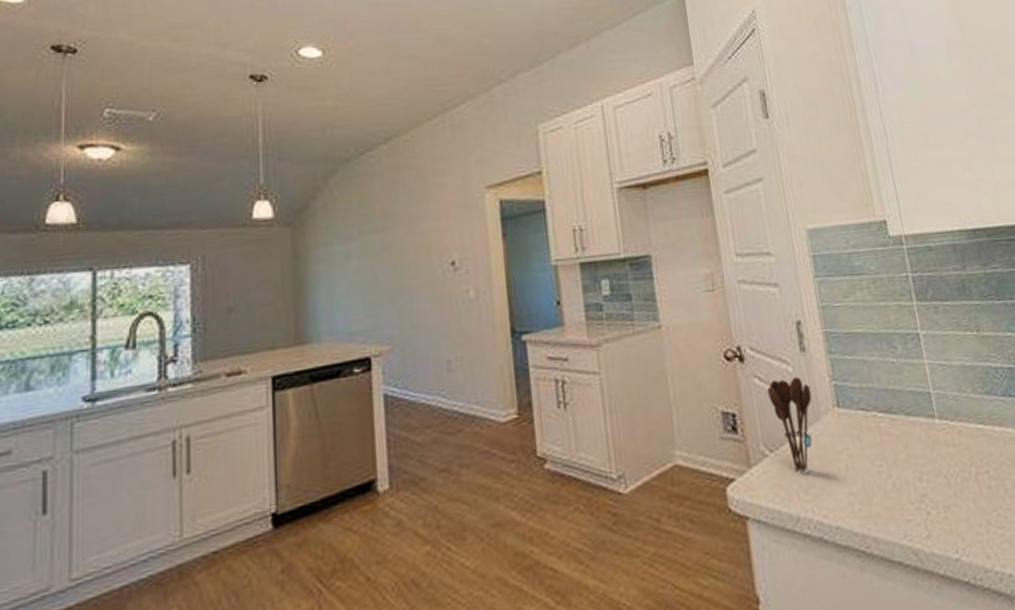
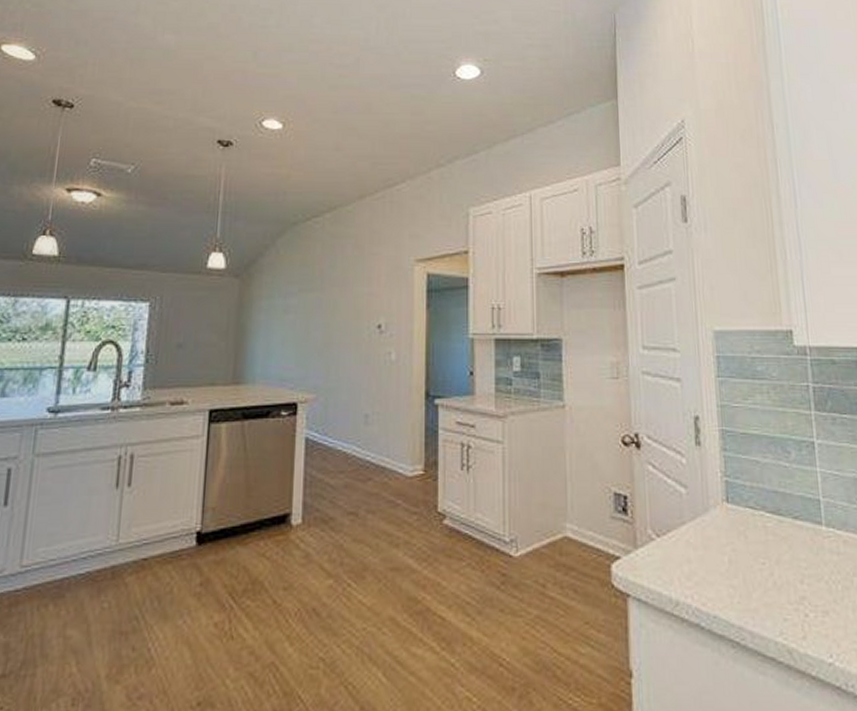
utensil holder: present [767,376,812,472] -> none [660,468,703,559]

